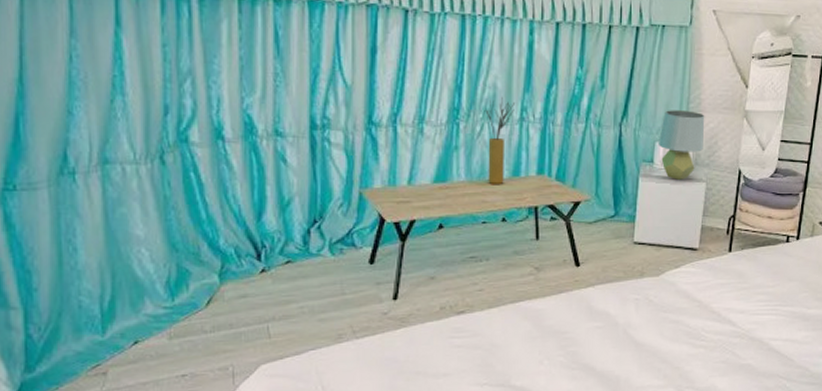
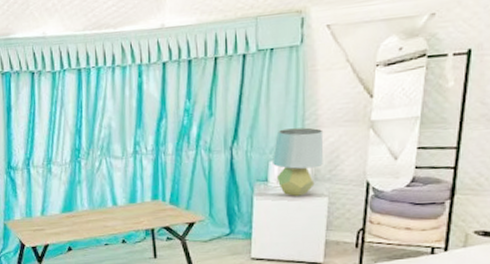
vase: present [485,97,515,185] -> none [102,135,128,212]

